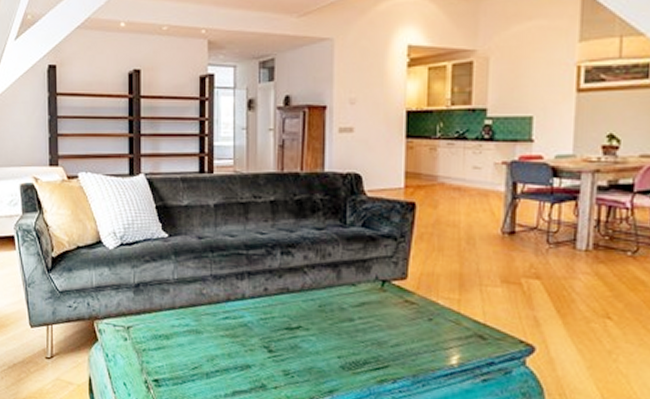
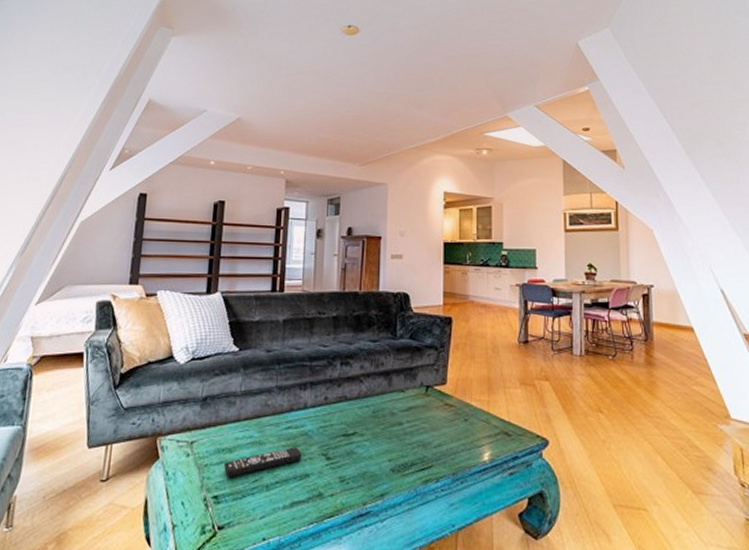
remote control: none [162,337,242,363] -> present [224,447,302,477]

